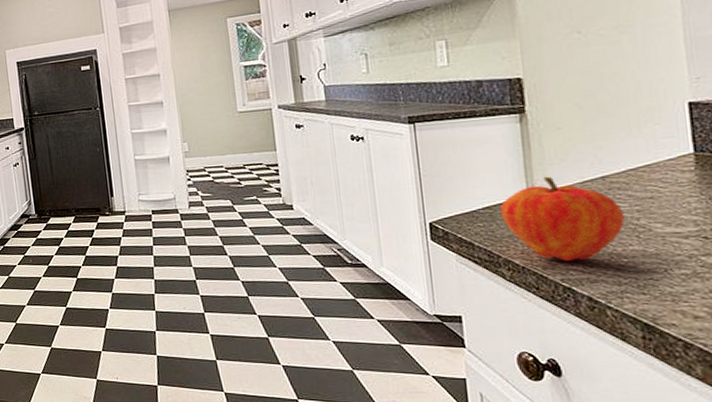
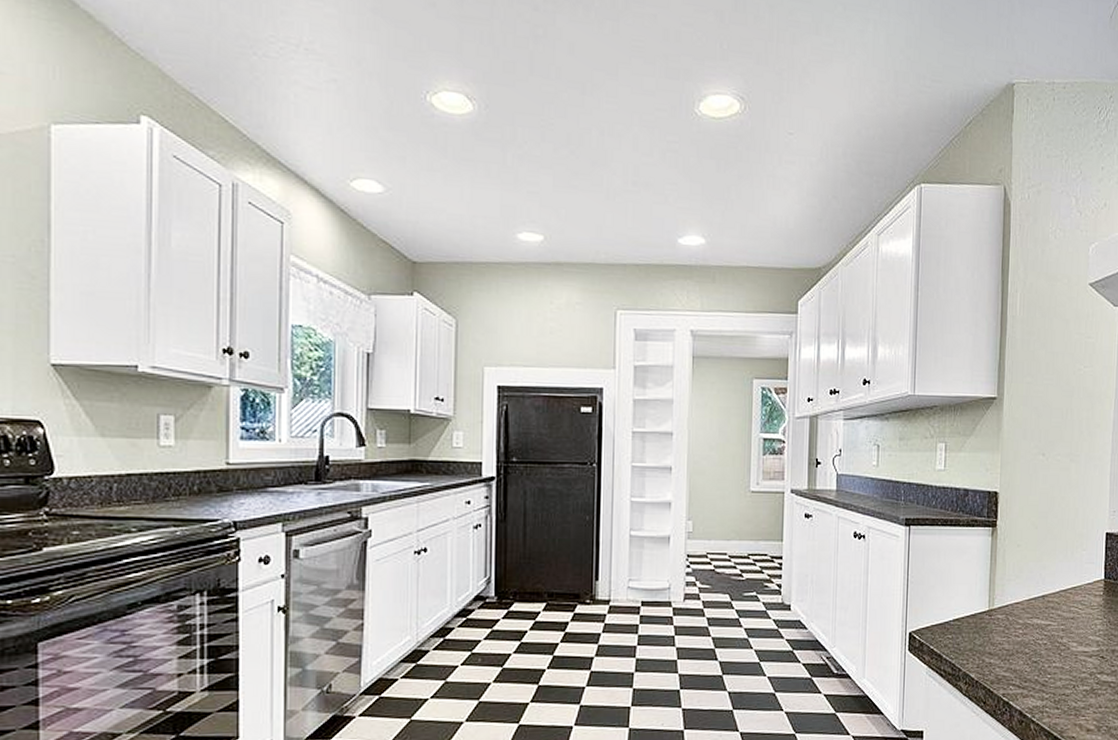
fruit: present [500,176,625,262] -> none [966,591,1053,677]

